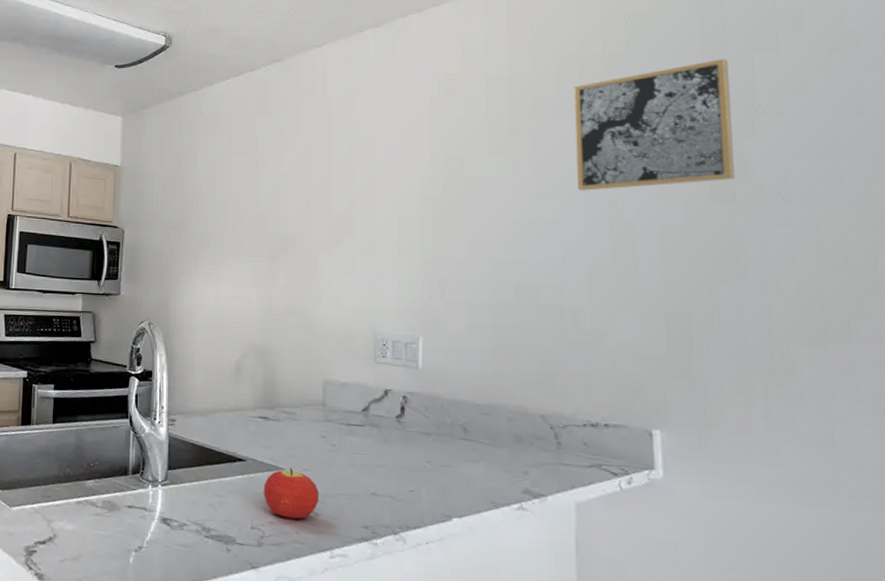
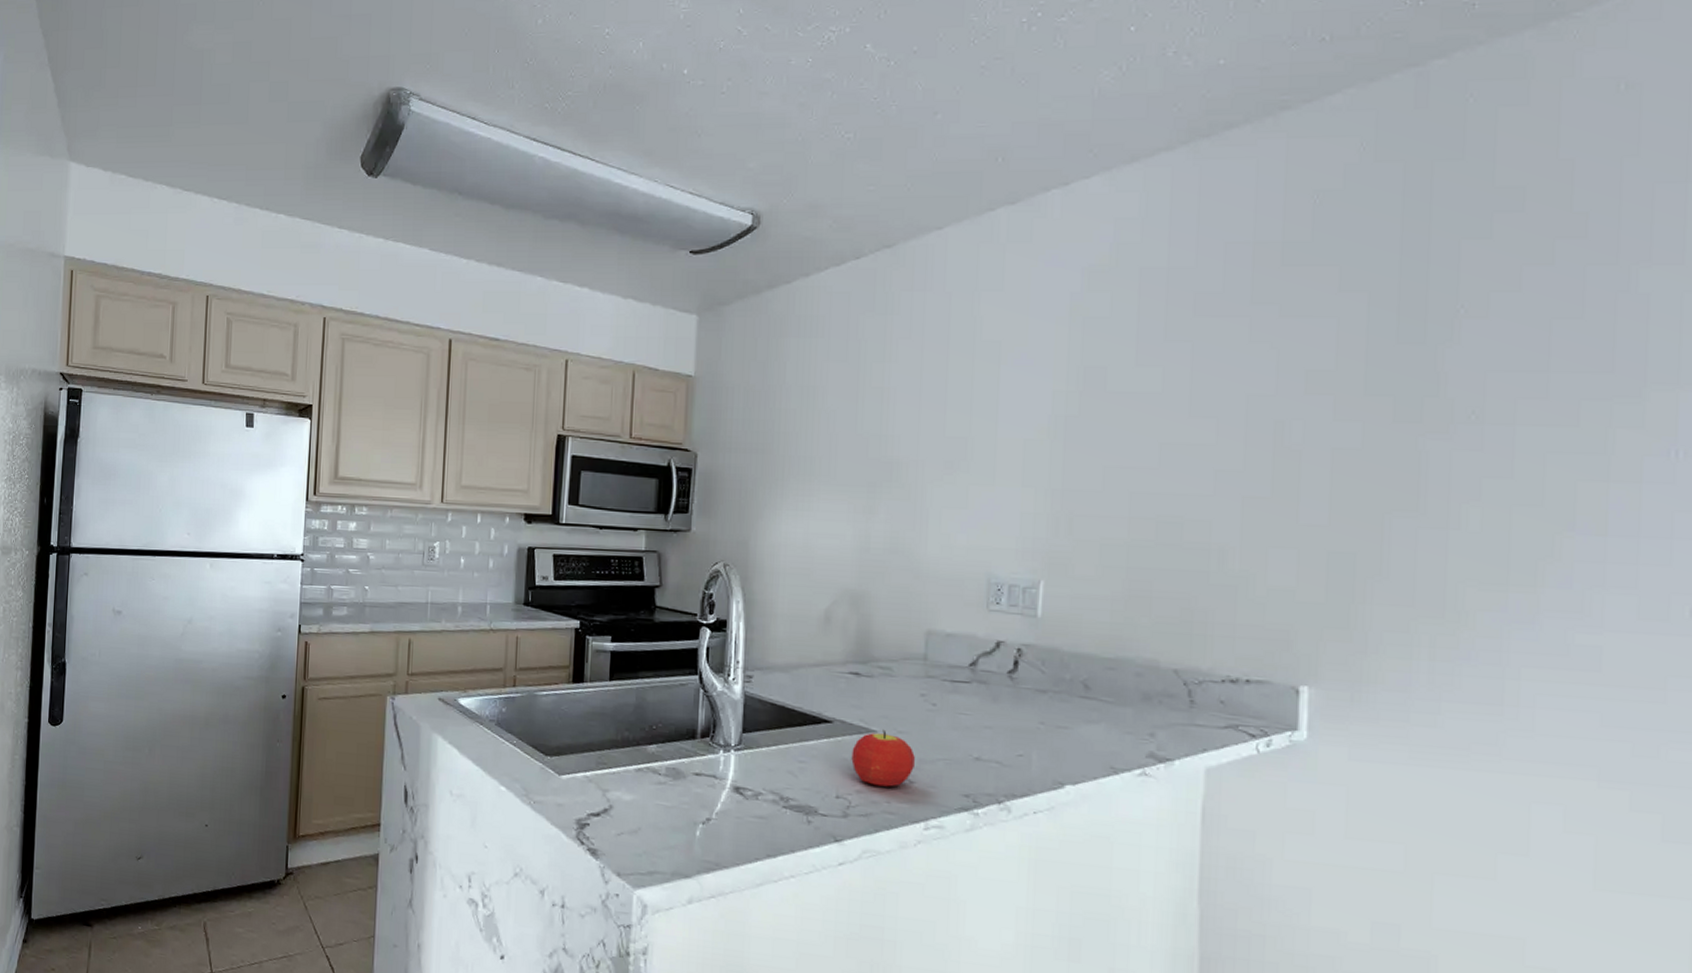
wall art: present [574,58,735,191] -> none [1238,246,1430,408]

